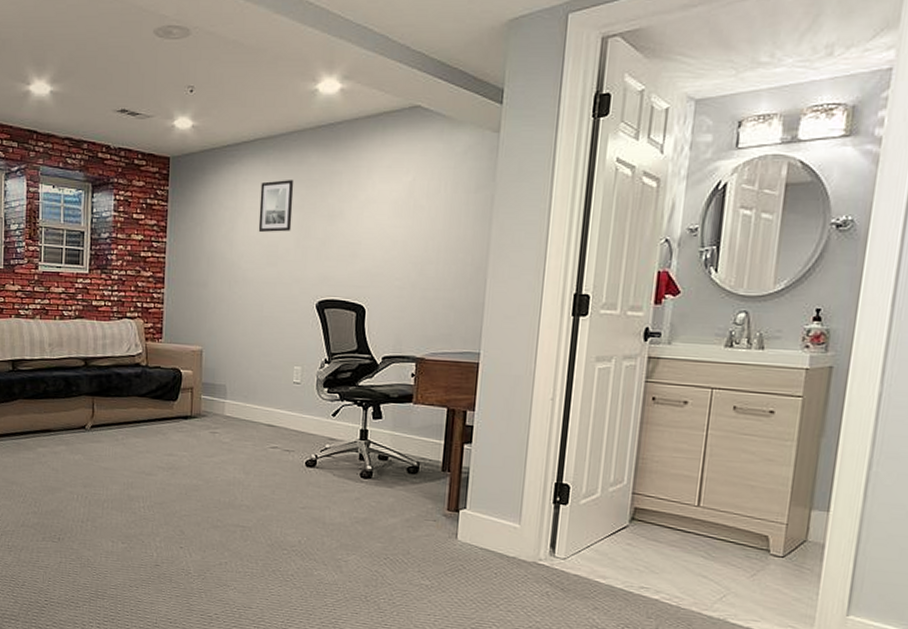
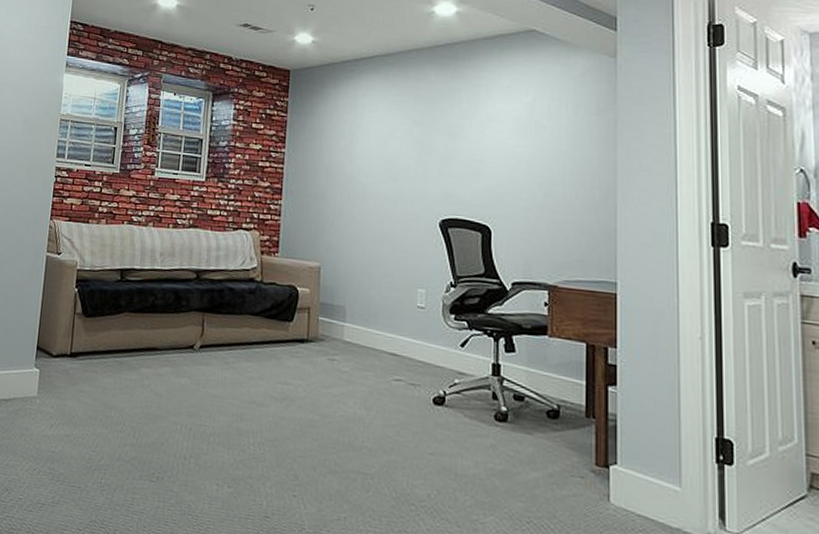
wall art: present [258,180,294,232] -> none [378,96,414,147]

